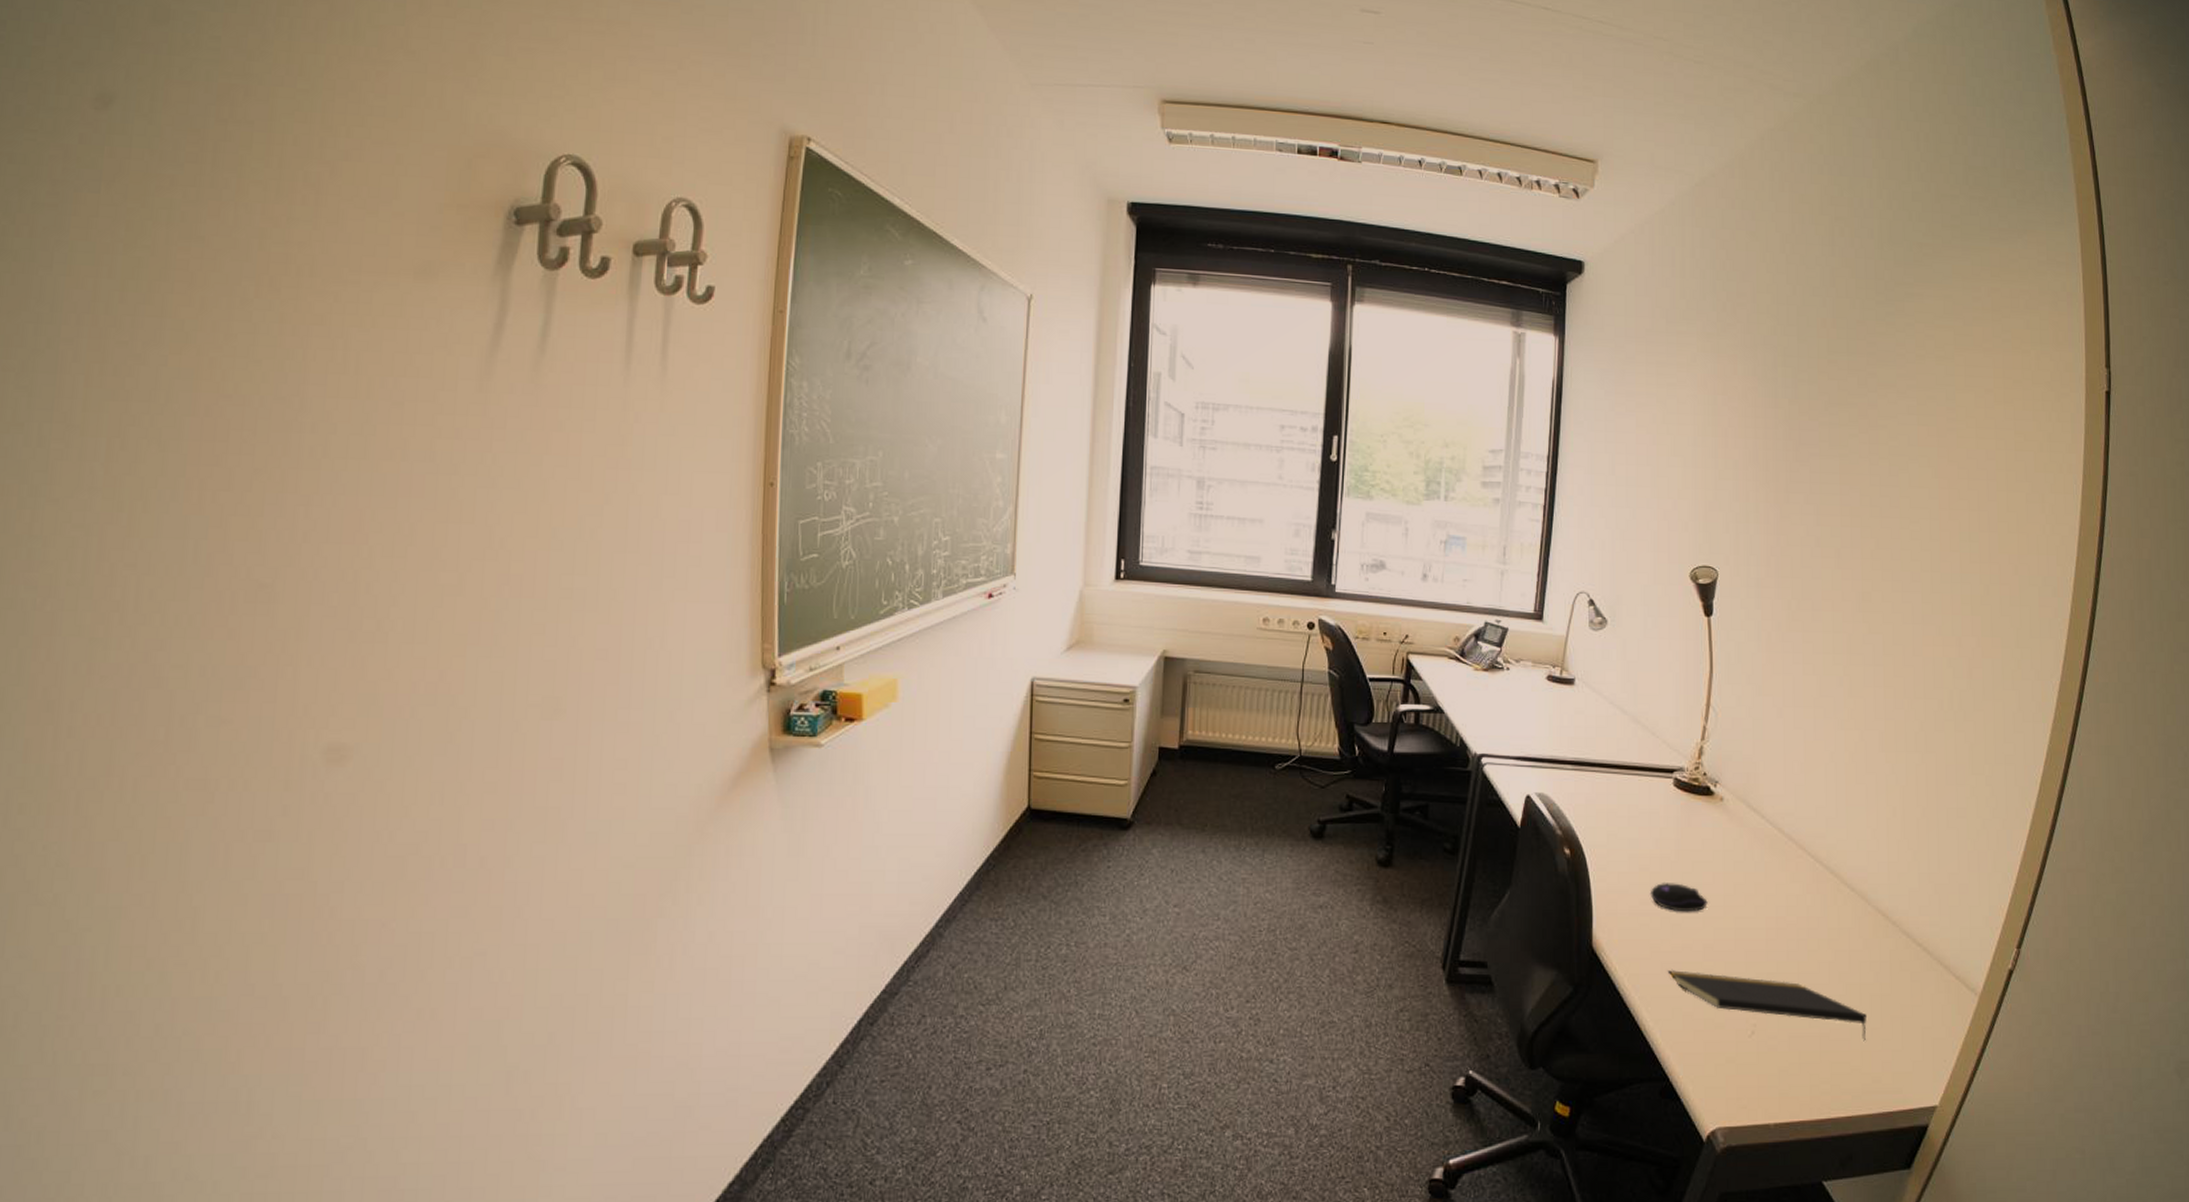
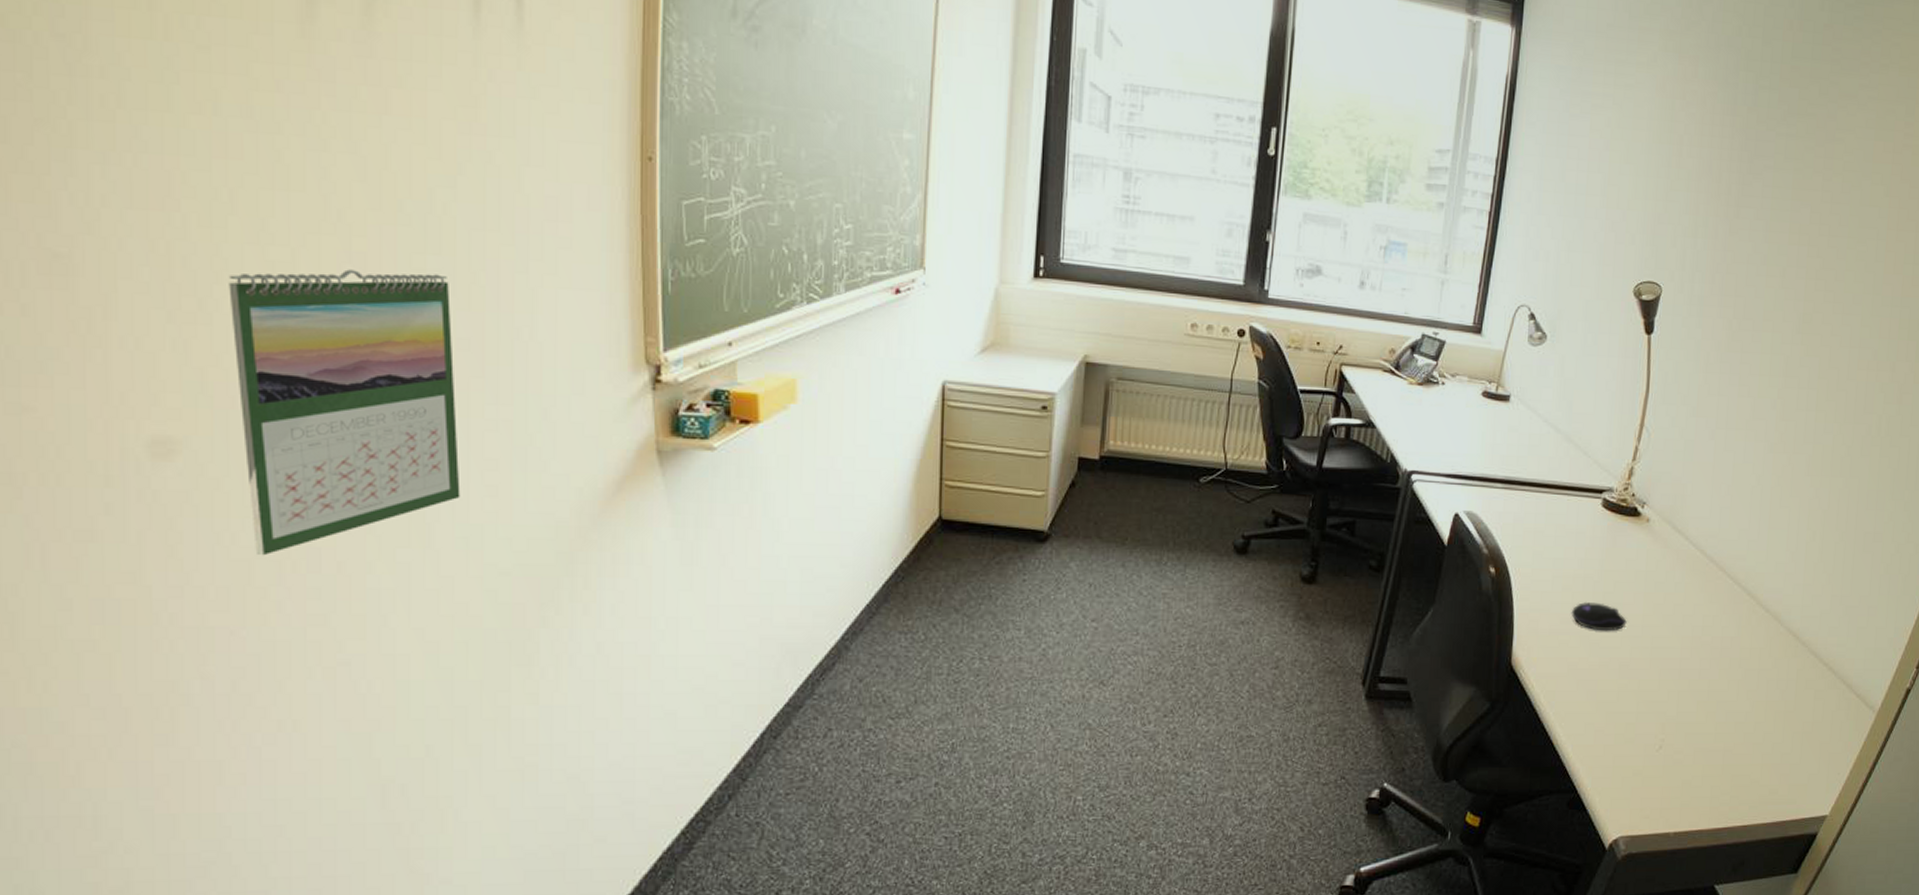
calendar: none [403,590,593,853] -> present [228,269,460,556]
notepad: present [1667,969,1867,1043] -> none [1583,686,1769,757]

